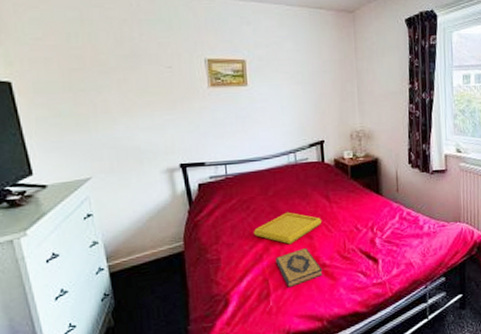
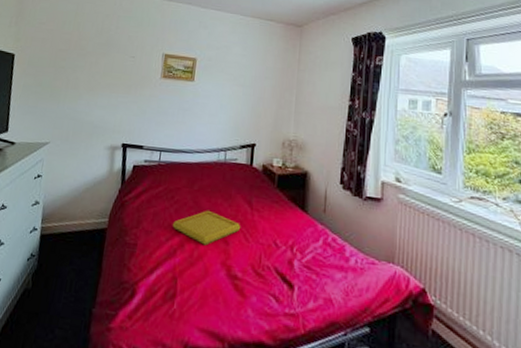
hardback book: present [276,247,323,288] -> none [188,252,233,294]

